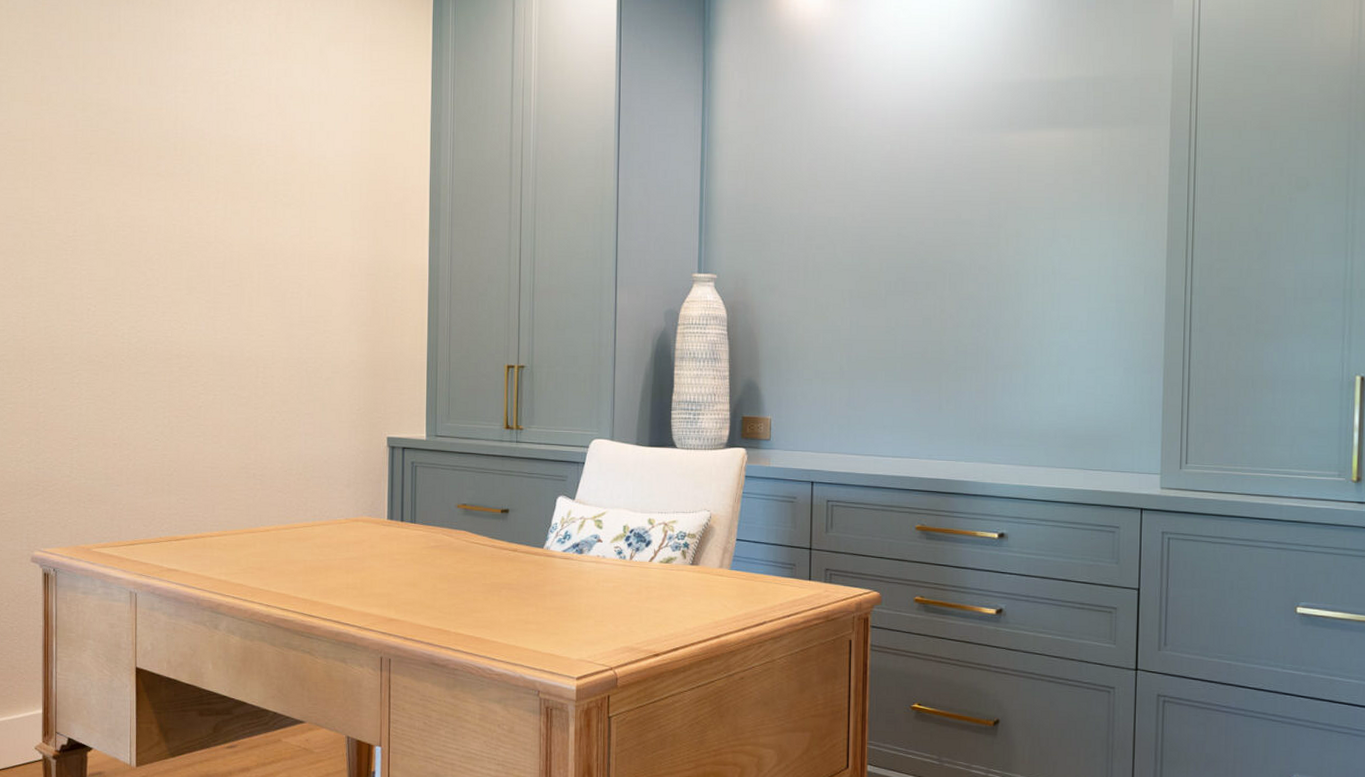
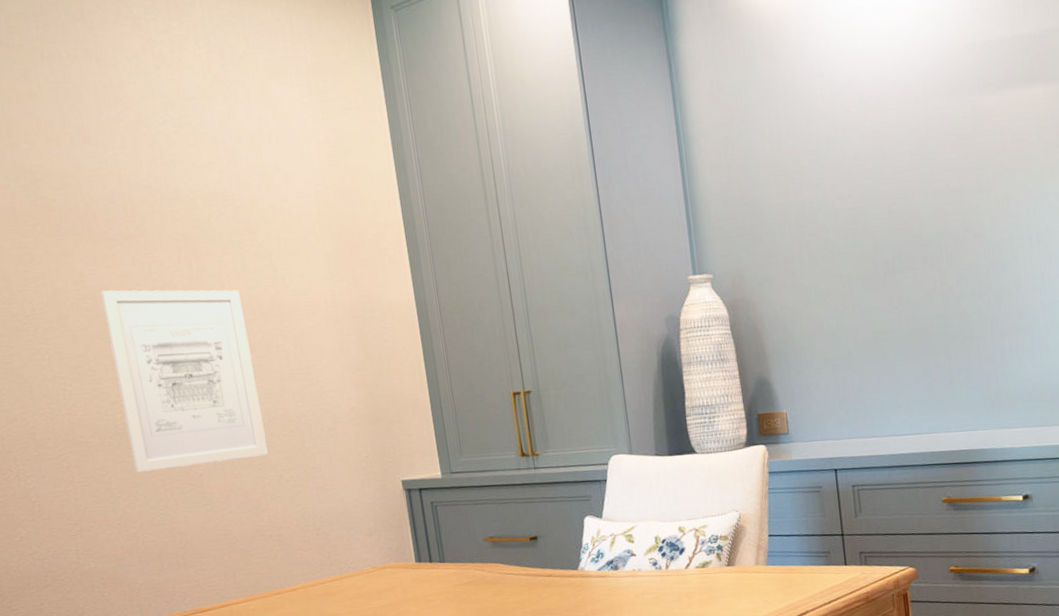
wall art: none [139,221,267,397] -> present [100,290,268,472]

